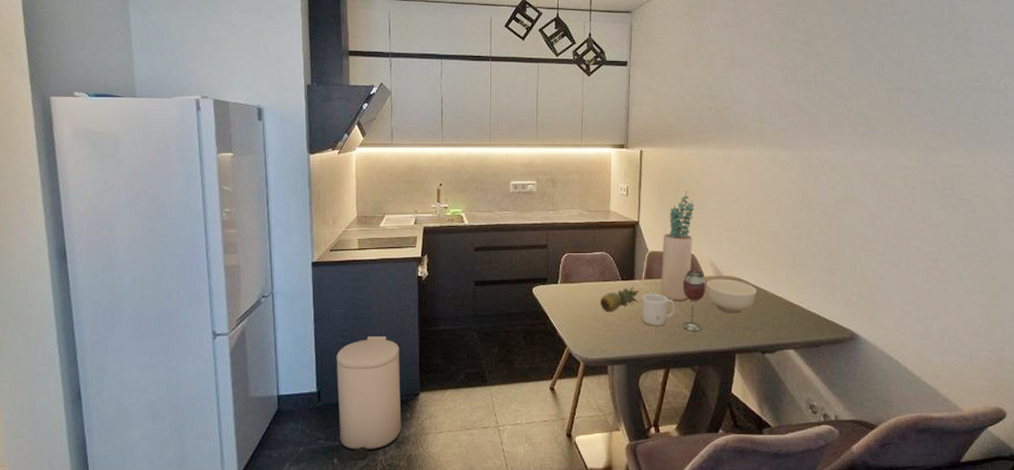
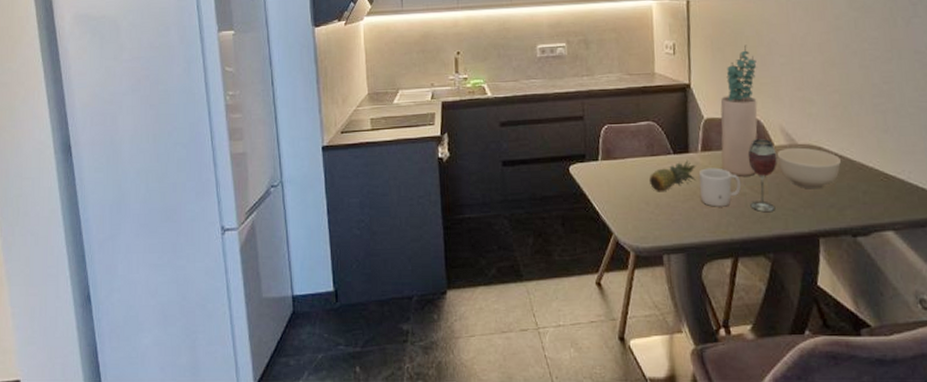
pedal bin: present [336,336,402,461] -> none [353,227,429,369]

